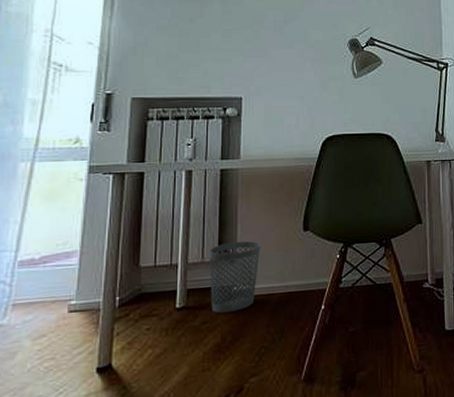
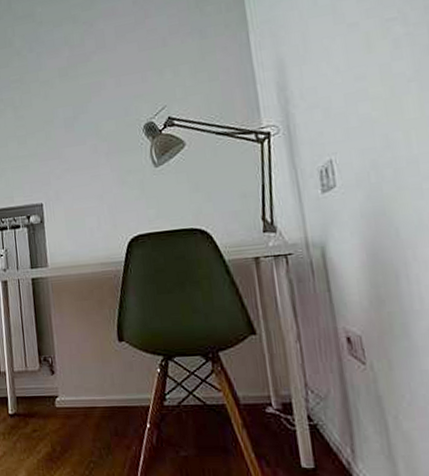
wastebasket: present [210,241,261,313] -> none [31,351,78,422]

